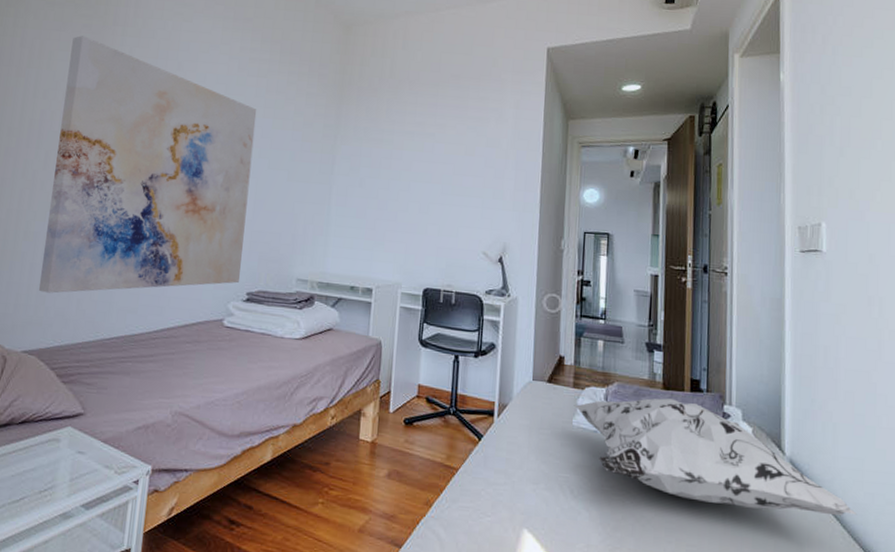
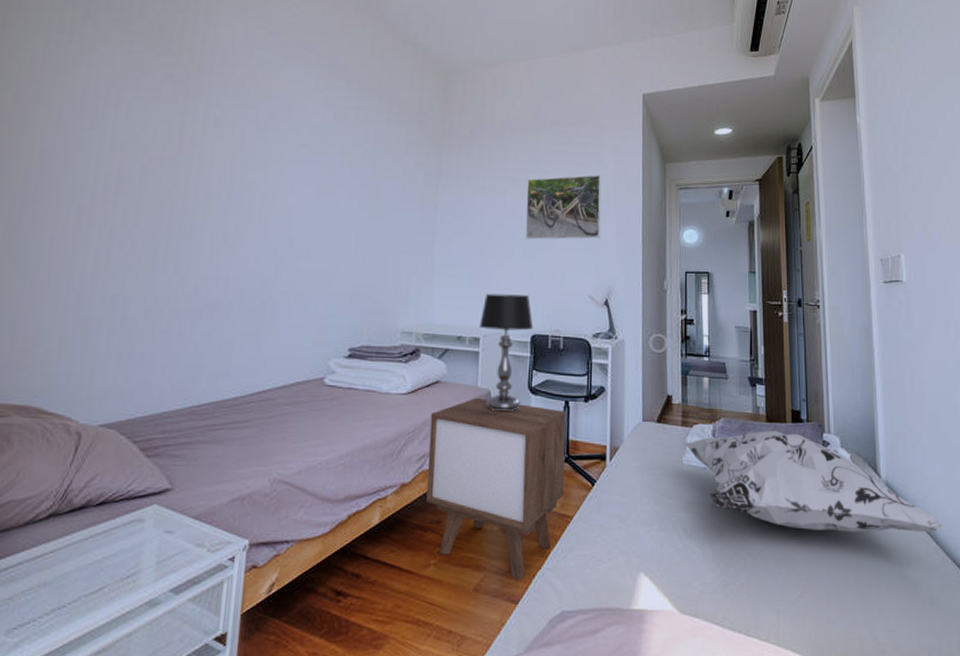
wall art: present [38,36,257,293] -> none [117,85,355,360]
nightstand: none [316,346,456,526] -> present [426,397,567,581]
table lamp: none [372,245,426,363] -> present [479,293,533,412]
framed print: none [421,130,501,195] -> present [525,175,602,240]

